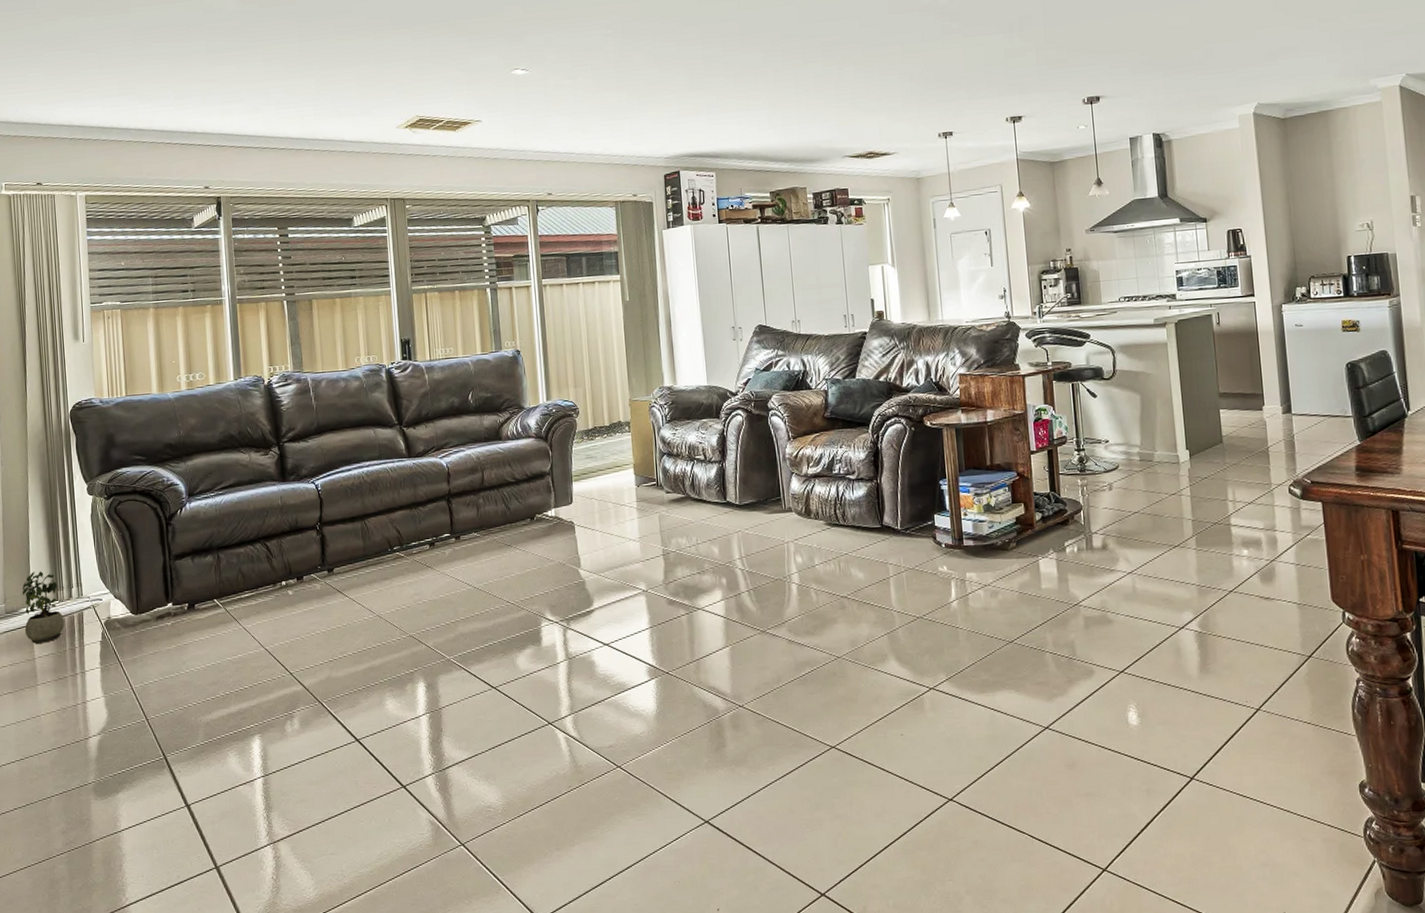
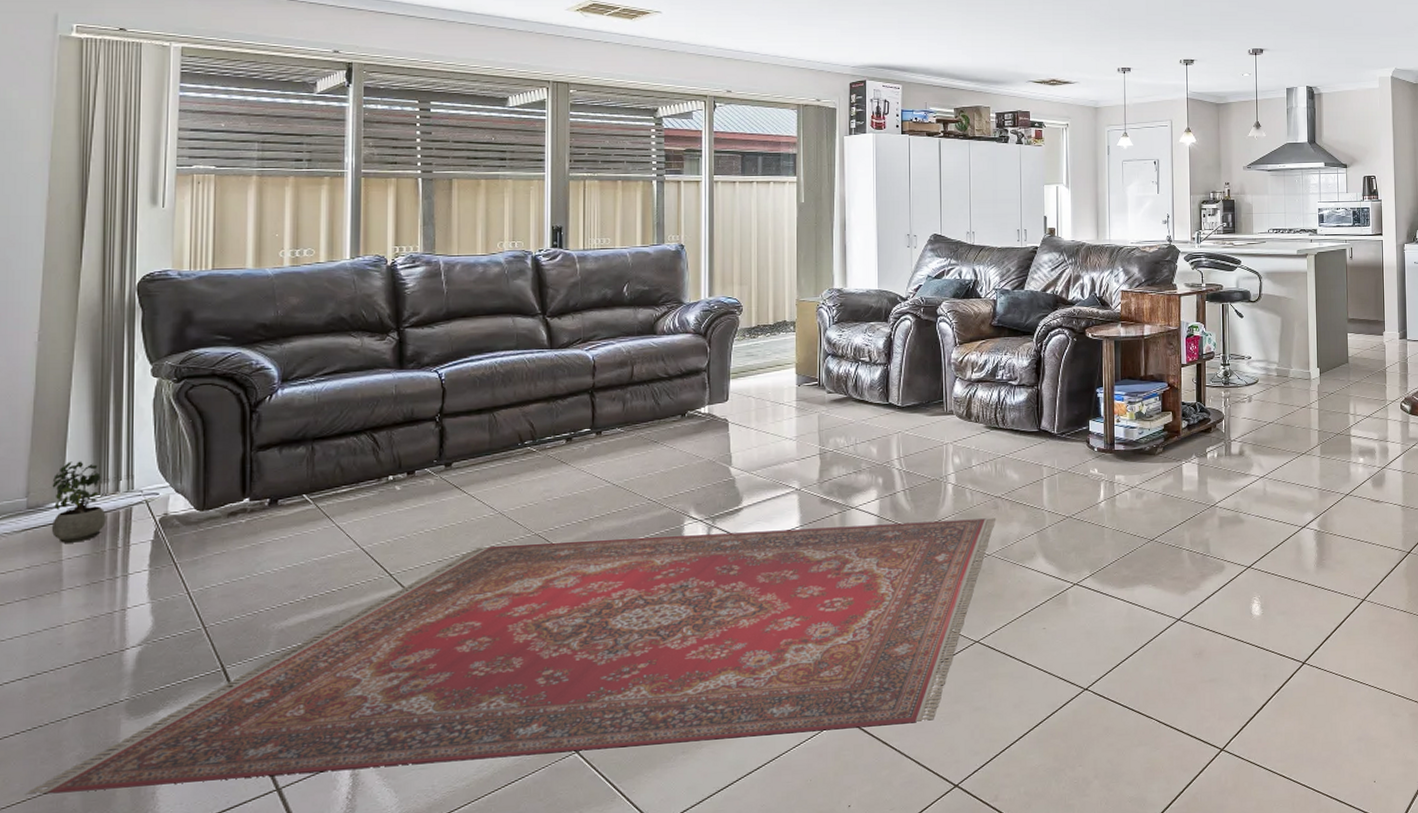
area rug: none [25,619,843,863] -> present [24,518,995,795]

